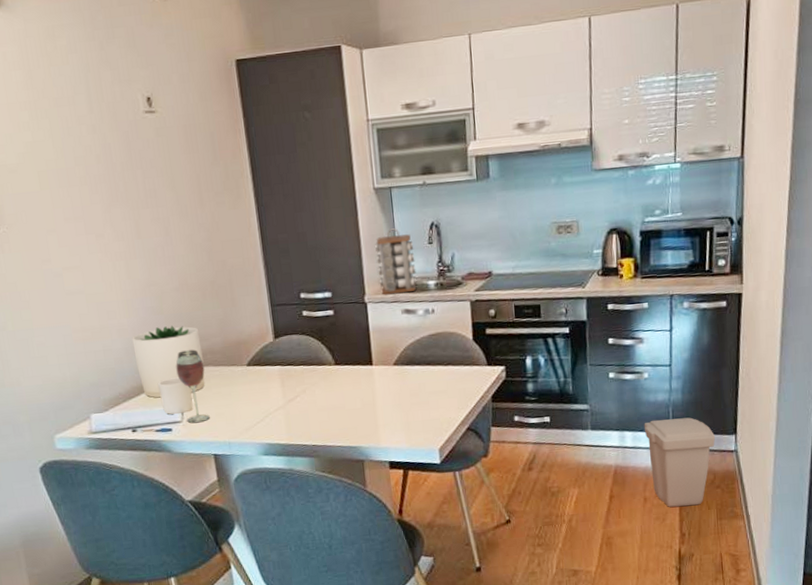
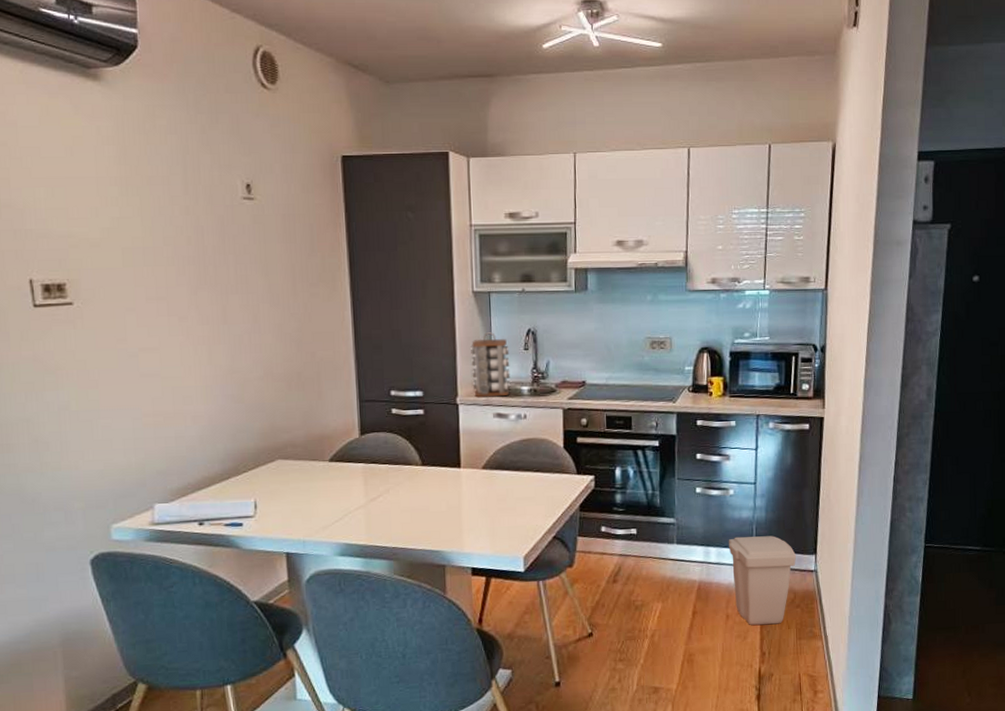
planter: present [132,326,205,398] -> none [208,415,283,490]
mug: present [157,377,193,415] -> none [231,469,268,509]
wineglass: present [175,349,210,423] -> none [253,441,285,519]

